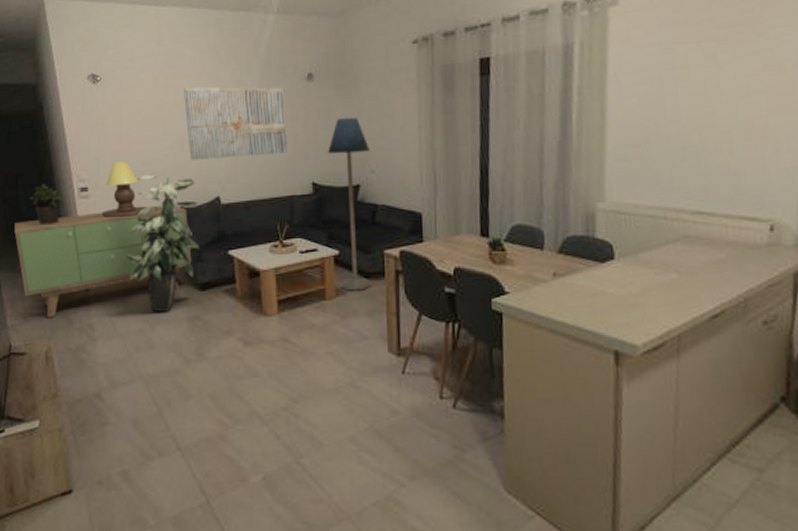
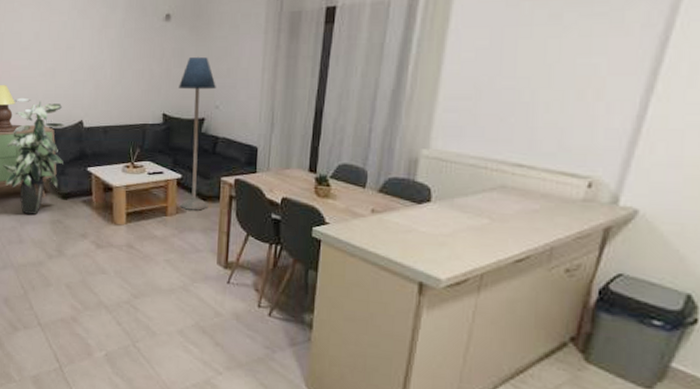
wall art: present [184,86,287,160] -> none [56,21,144,87]

